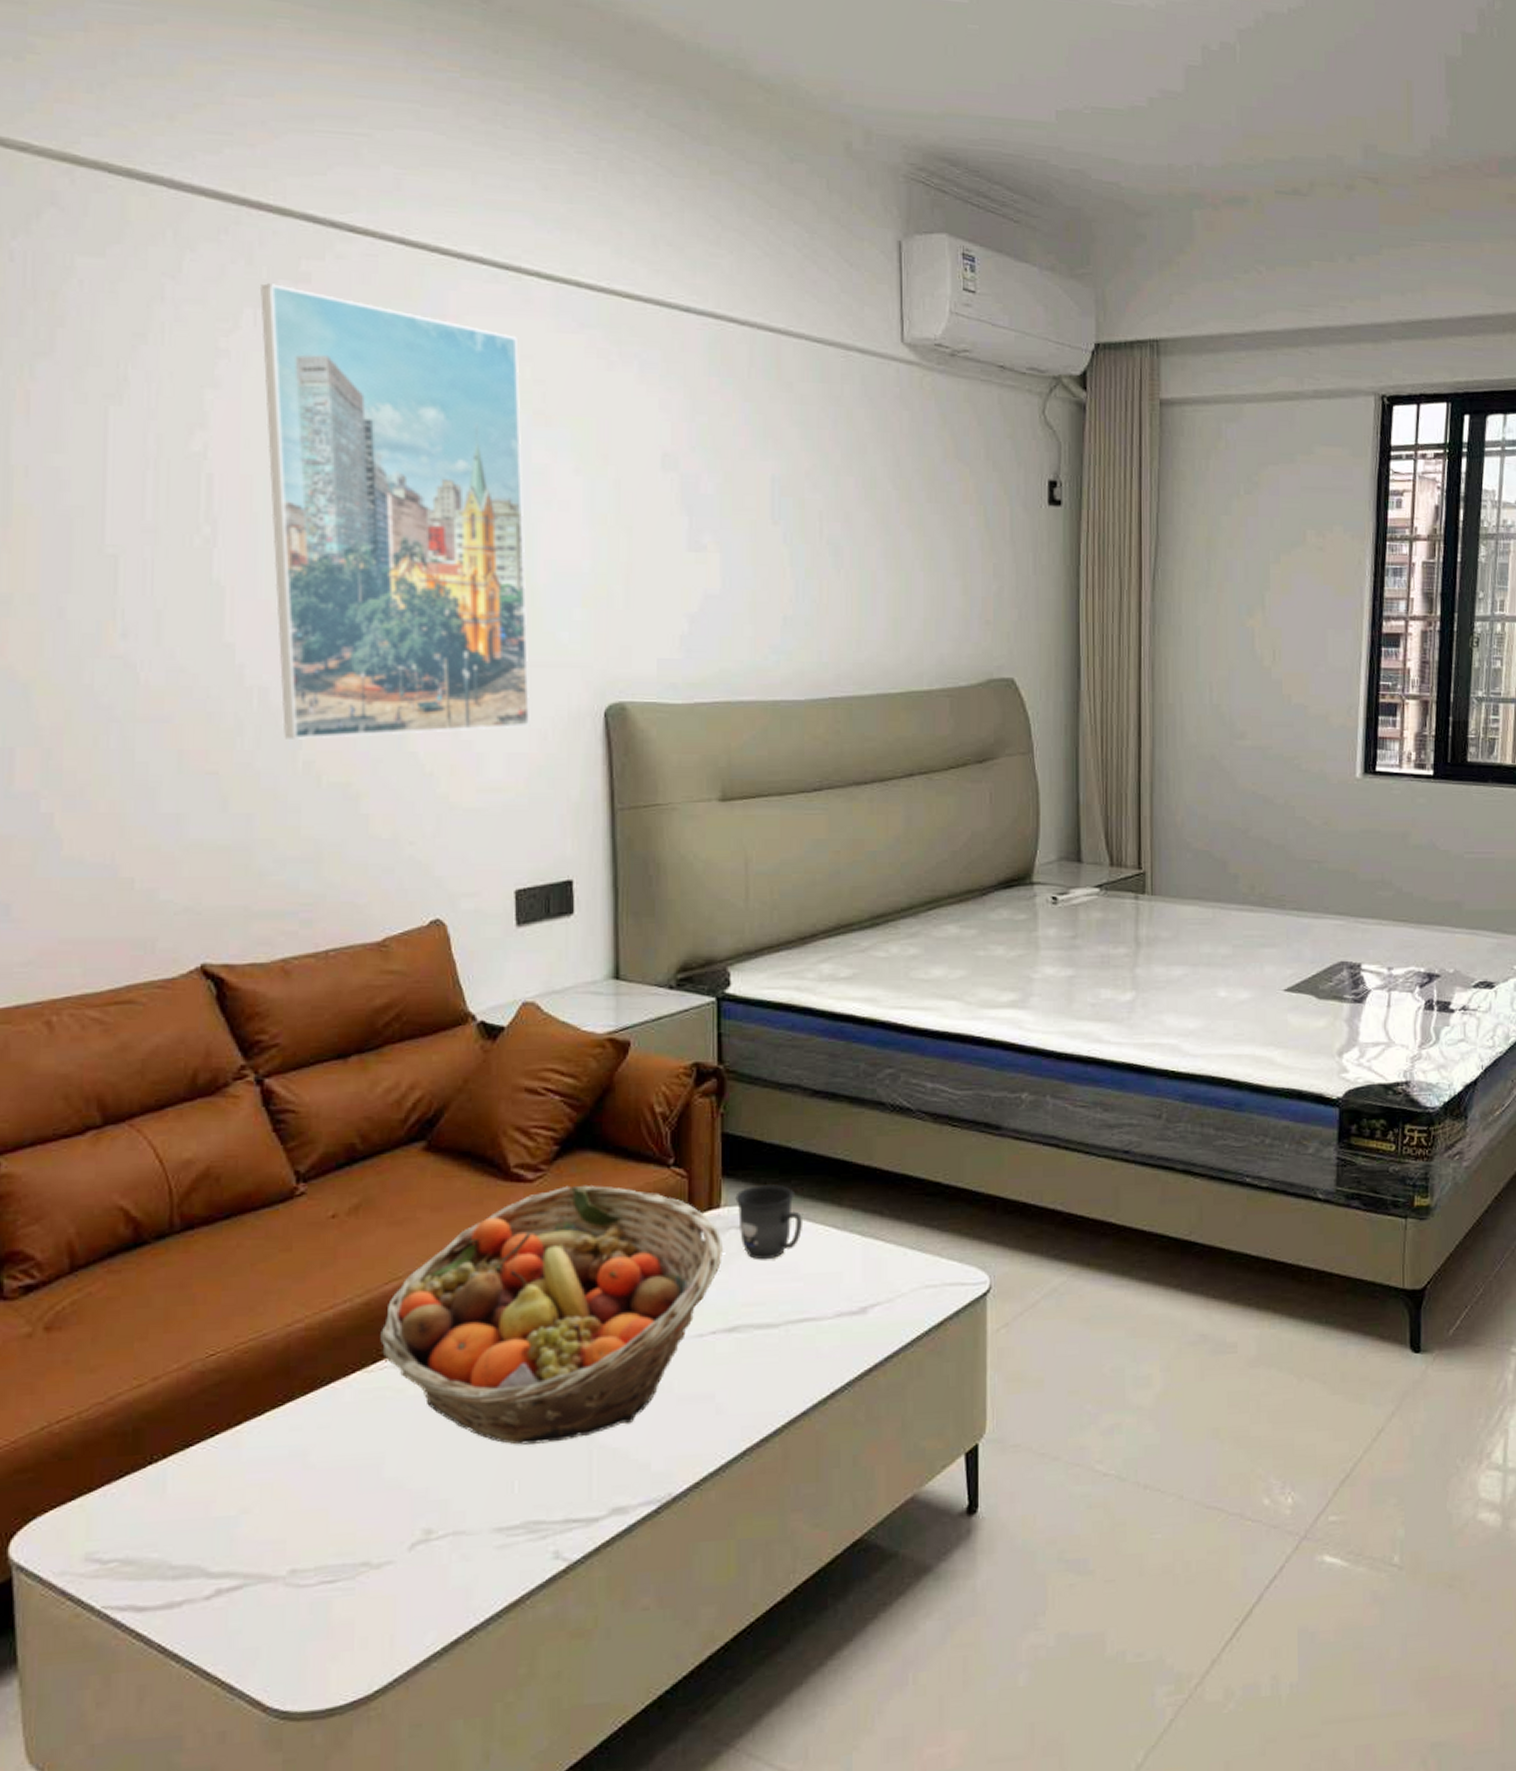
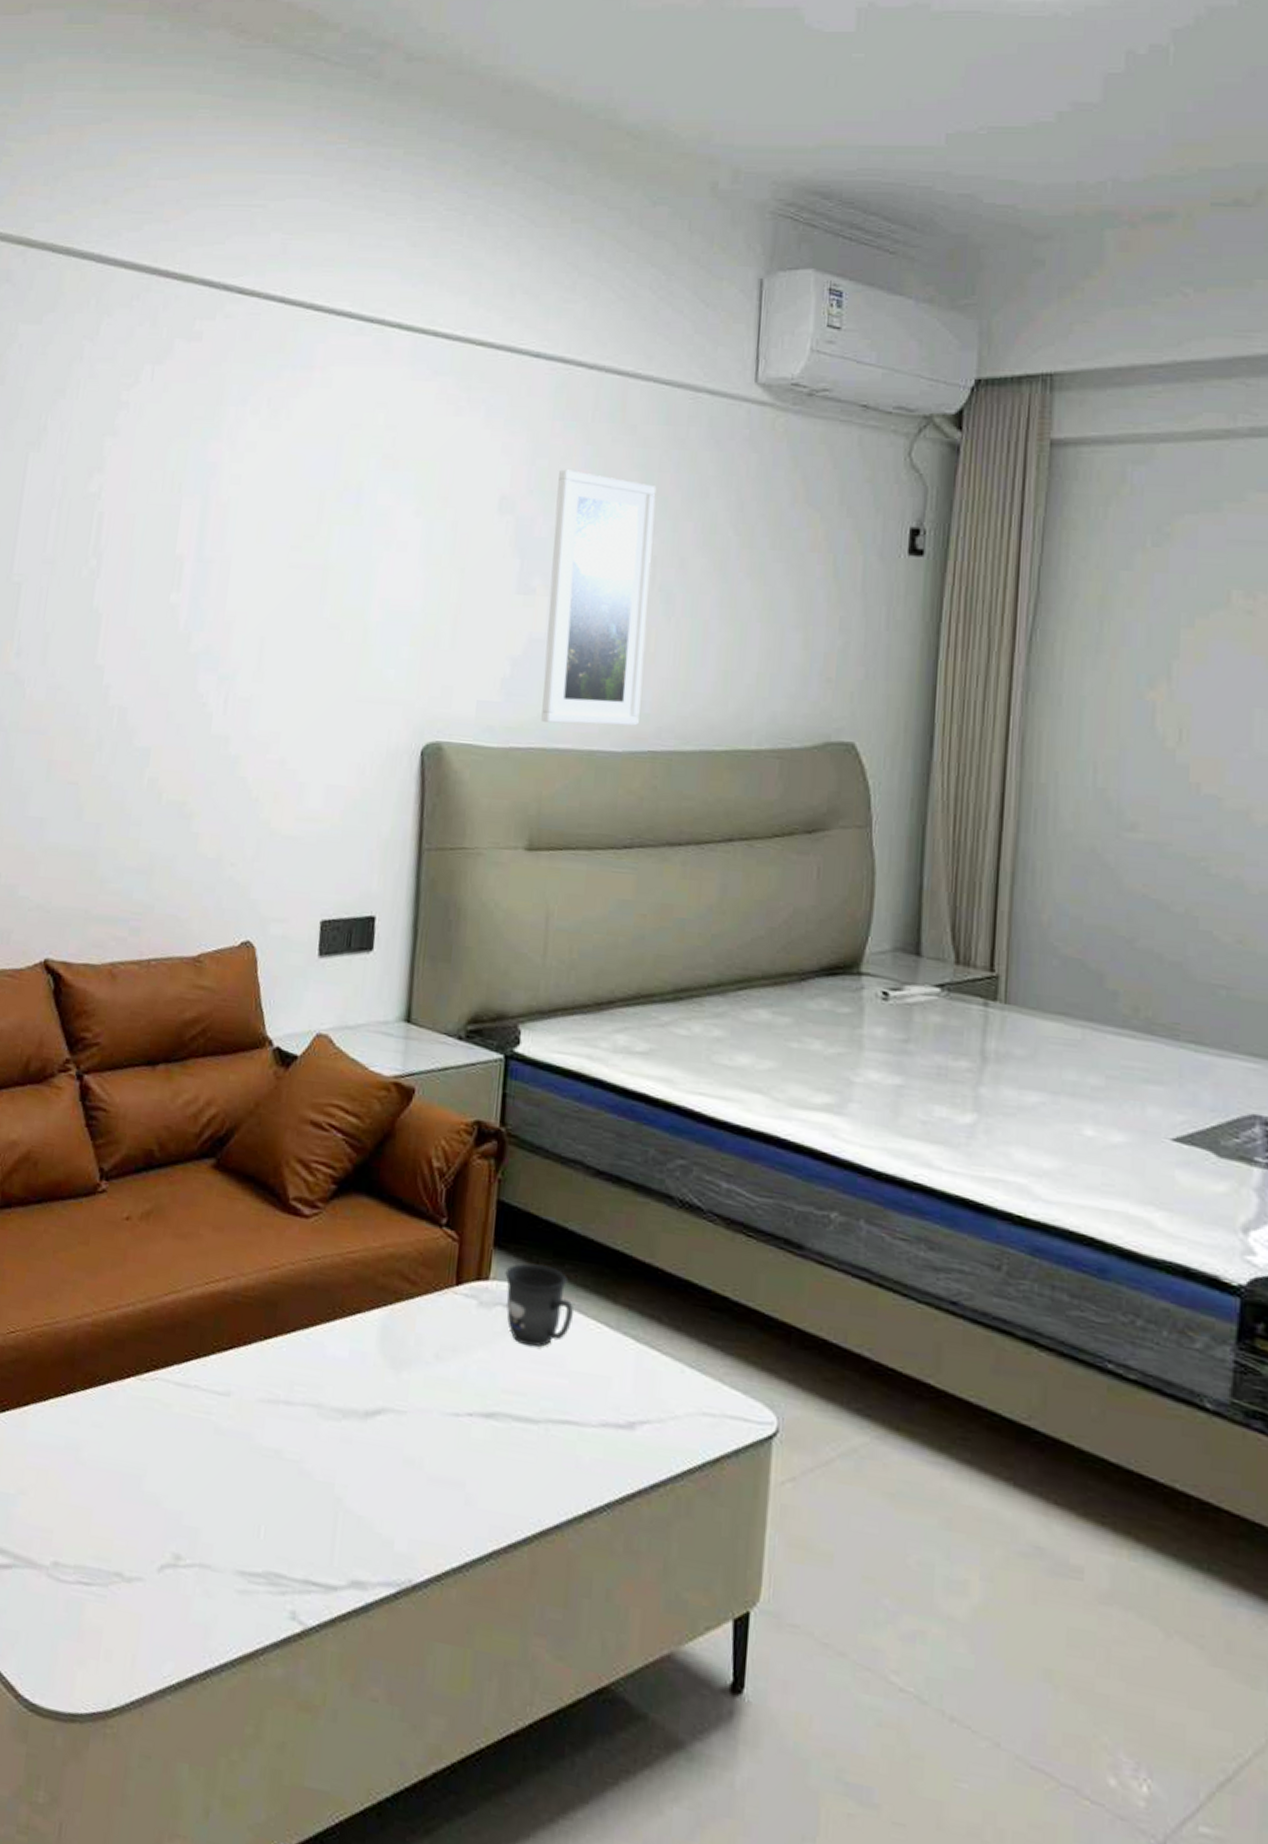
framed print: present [260,283,531,739] -> none [135,342,375,761]
fruit basket: present [379,1185,724,1445] -> none [154,1227,489,1496]
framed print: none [720,426,818,677] -> present [541,469,657,726]

